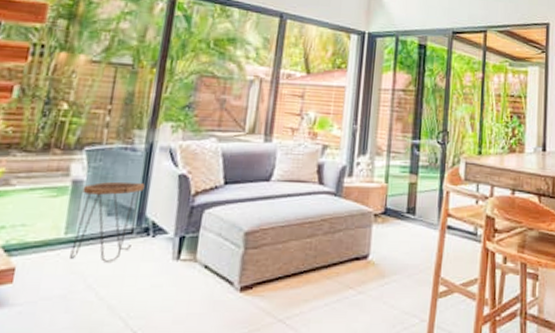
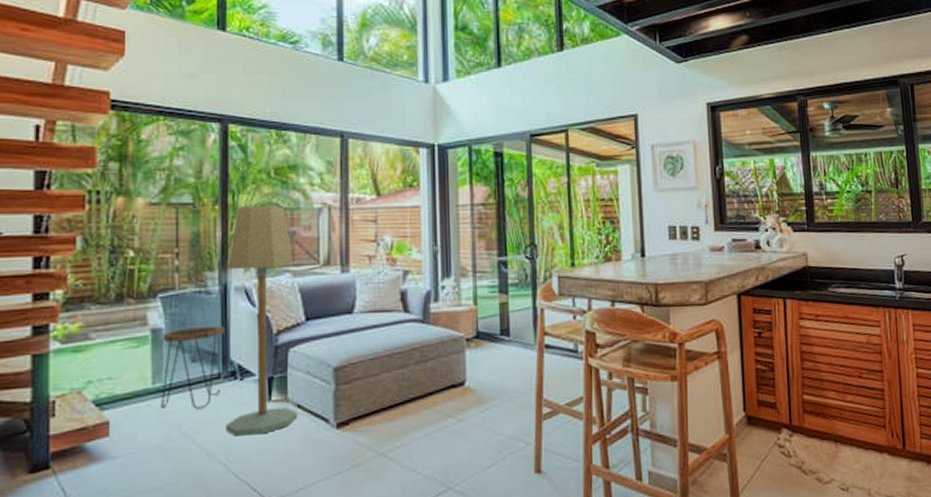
floor lamp: none [130,72,221,292] -> present [225,206,298,437]

